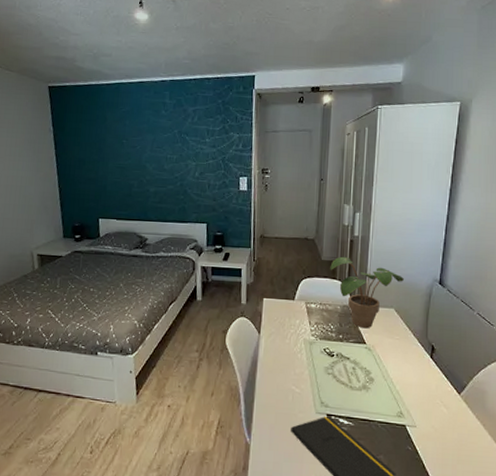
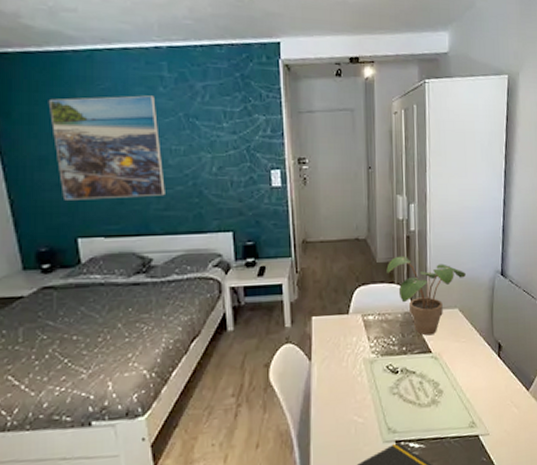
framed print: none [88,116,161,192] -> present [50,95,165,200]

